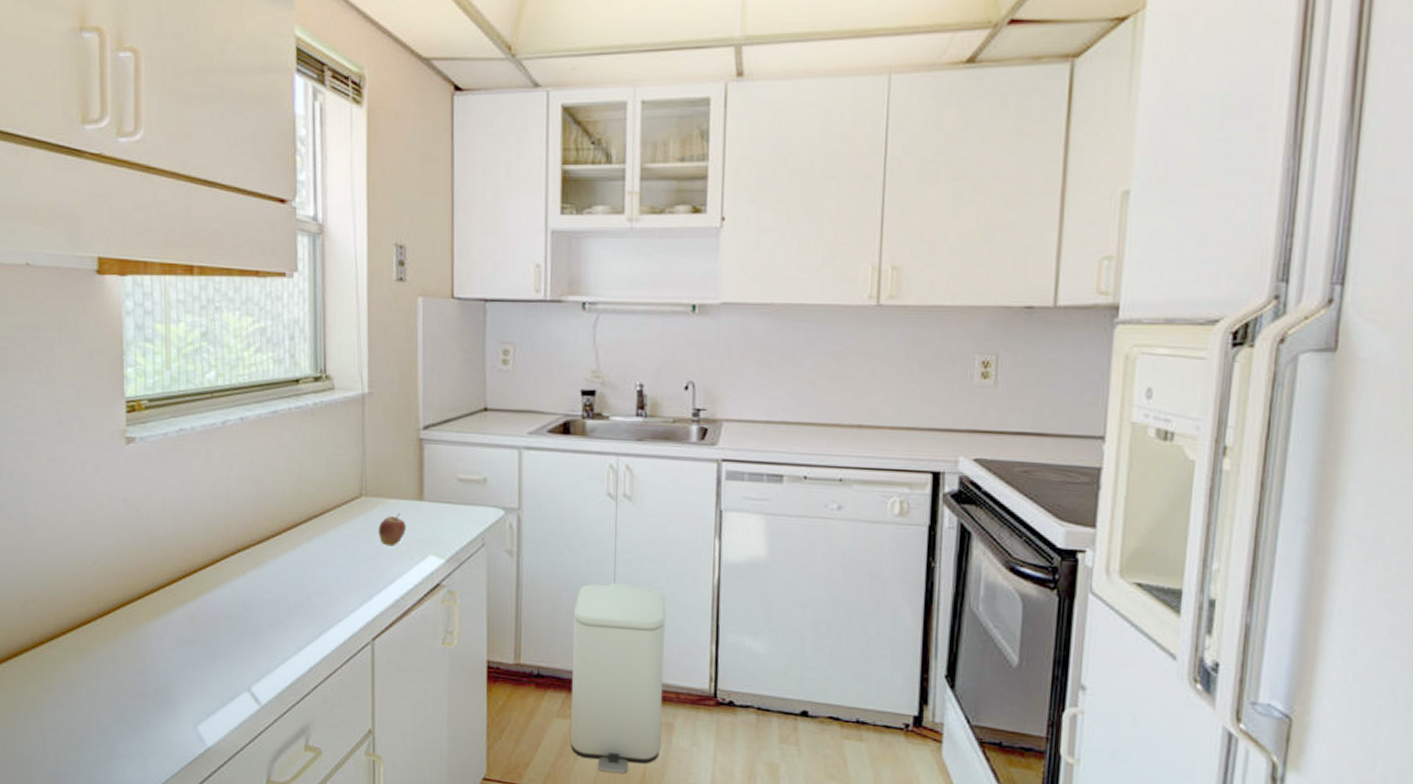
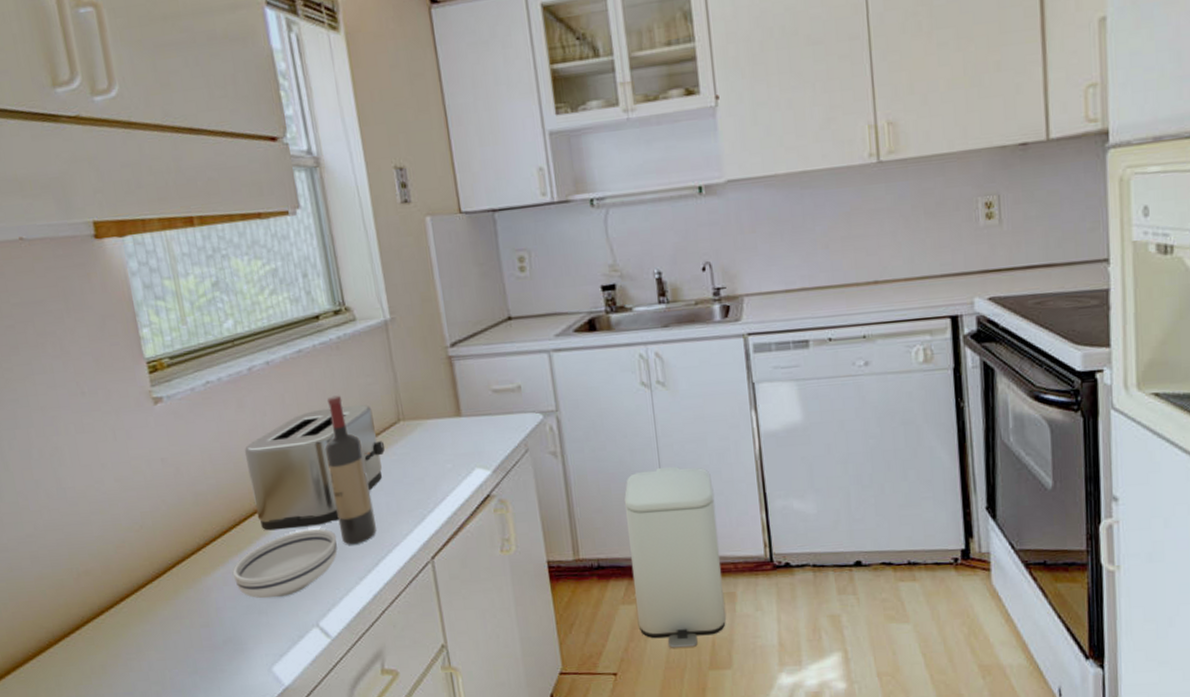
bowl: none [174,591,282,655] -> present [232,528,338,599]
toaster: none [205,472,344,589] -> present [244,405,385,531]
wine bottle: none [284,461,322,614] -> present [324,395,377,545]
fruit: present [378,513,406,546] -> none [420,432,449,466]

